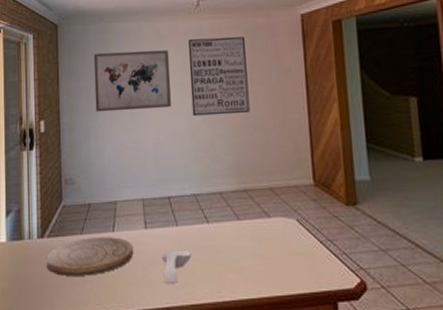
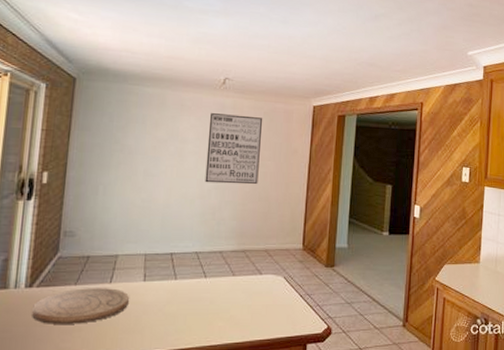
wall art: present [93,50,171,112] -> none [107,112,191,173]
spoon rest: present [161,249,192,283] -> none [156,300,186,330]

